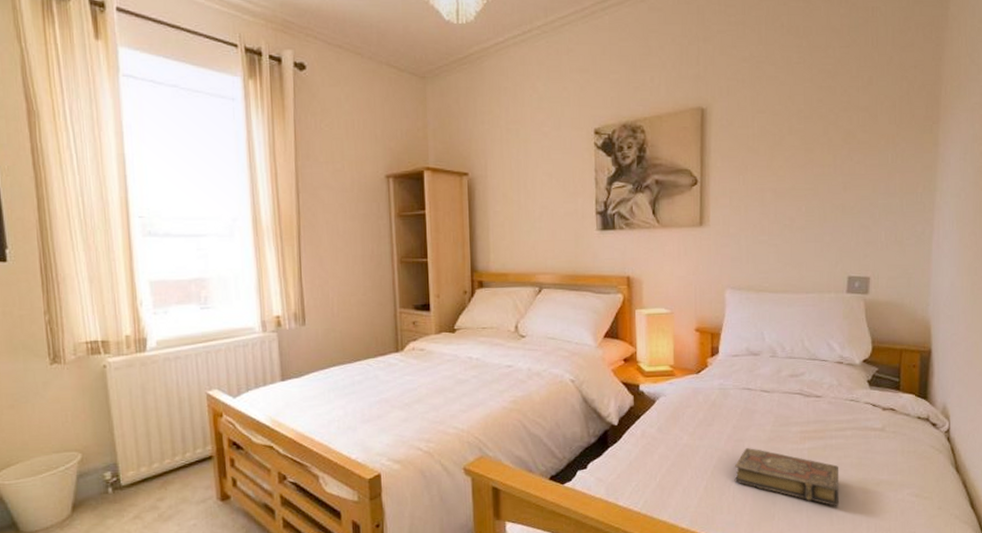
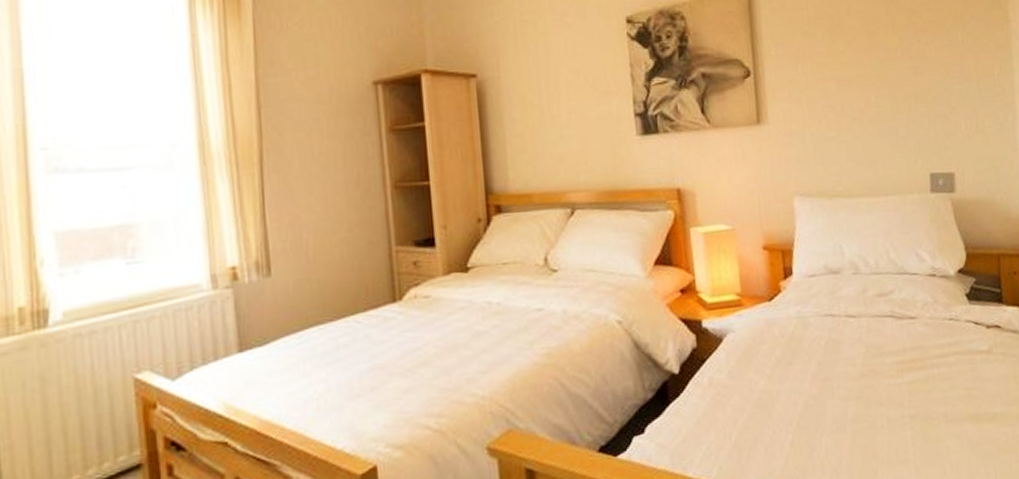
book: present [734,447,839,507] -> none [824,387,950,452]

